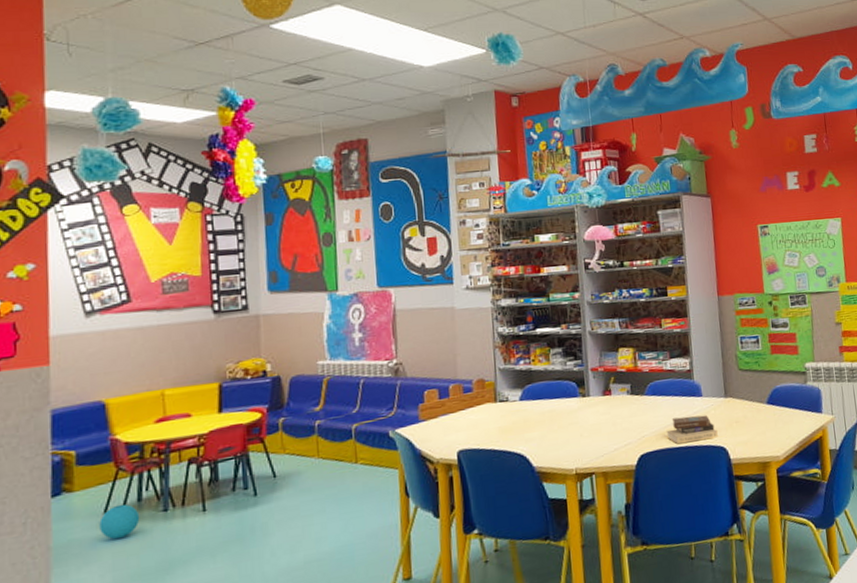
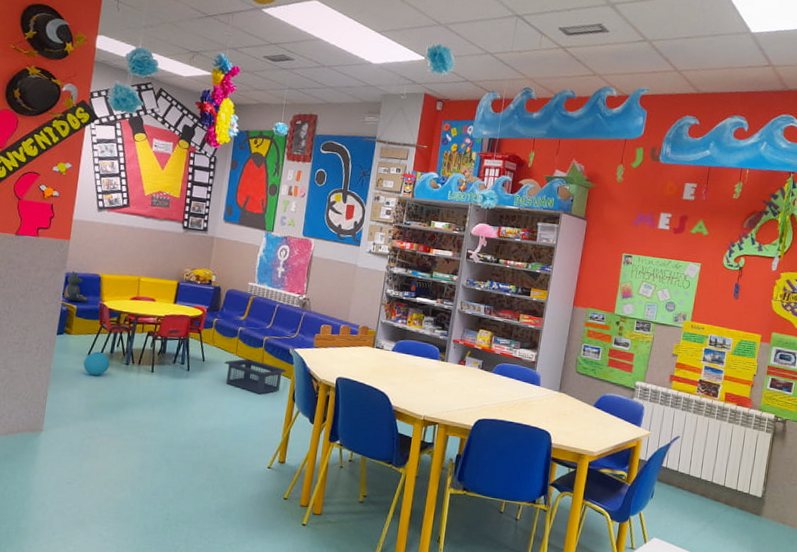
stuffed animal: none [52,405,92,448] -> present [63,271,89,303]
storage basket: none [303,457,391,501] -> present [223,358,287,395]
books: present [666,414,718,445] -> none [503,397,546,423]

